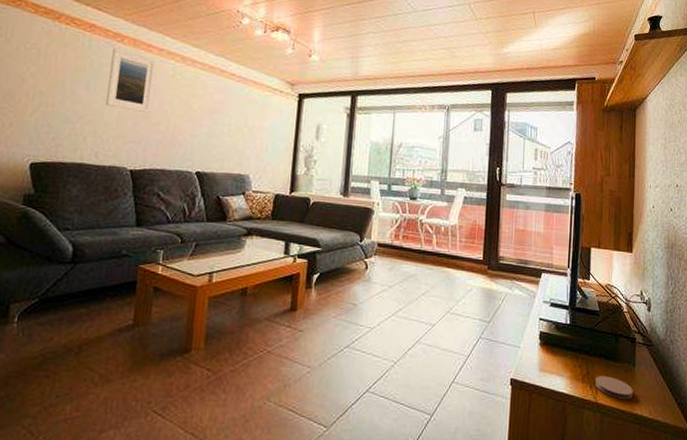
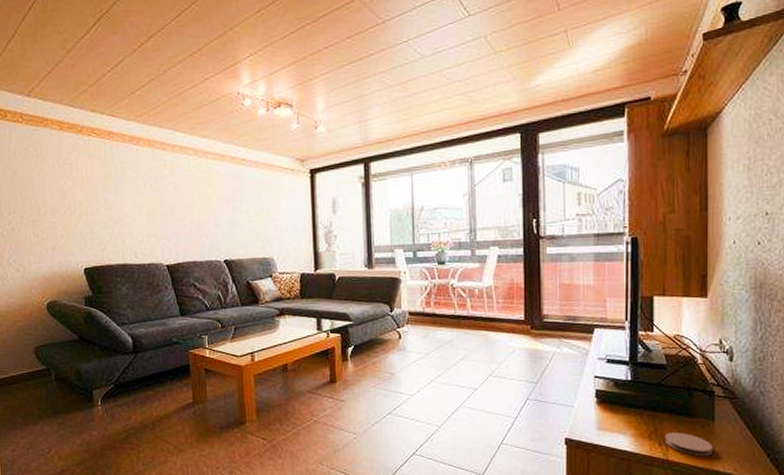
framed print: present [106,48,155,112] -> none [132,151,173,210]

